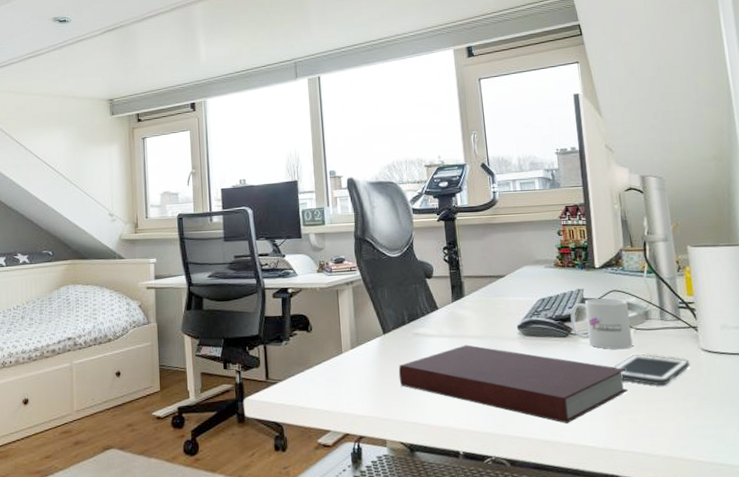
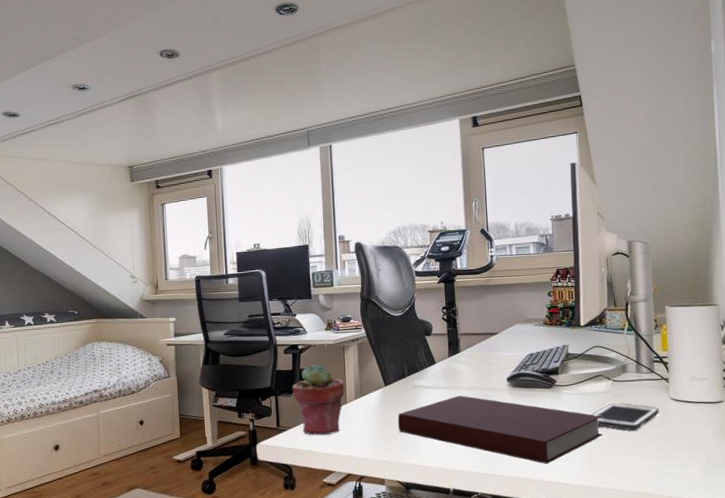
potted succulent: none [282,308,340,389] -> present [293,363,345,435]
mug: present [570,298,633,350] -> none [555,353,610,399]

